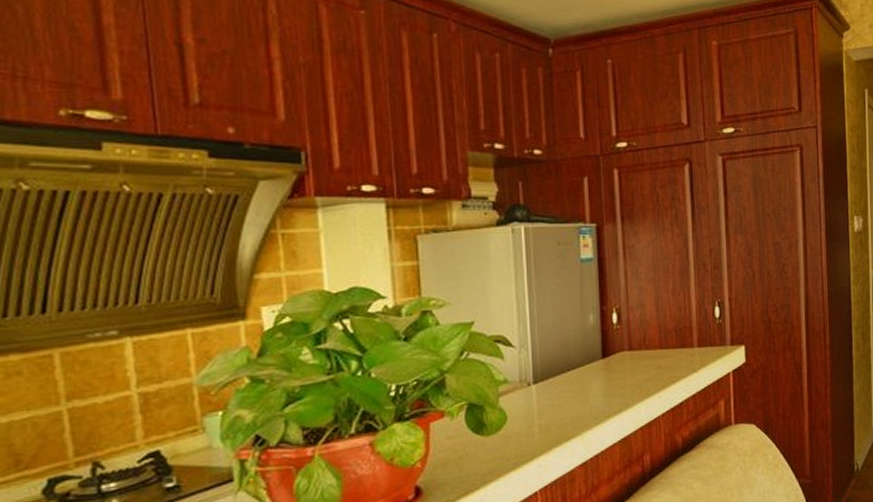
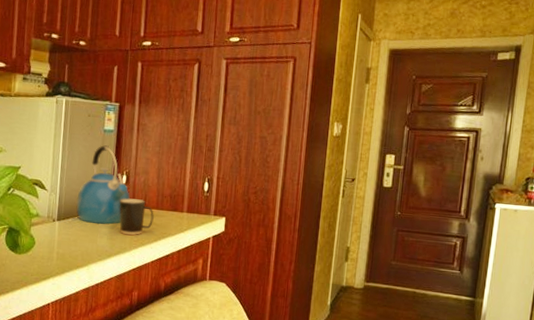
kettle: none [555,279,626,380] -> present [75,145,131,225]
mug: none [611,340,658,387] -> present [118,198,154,236]

